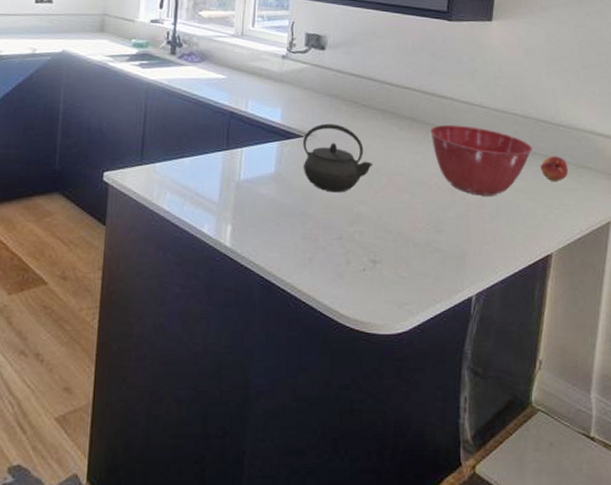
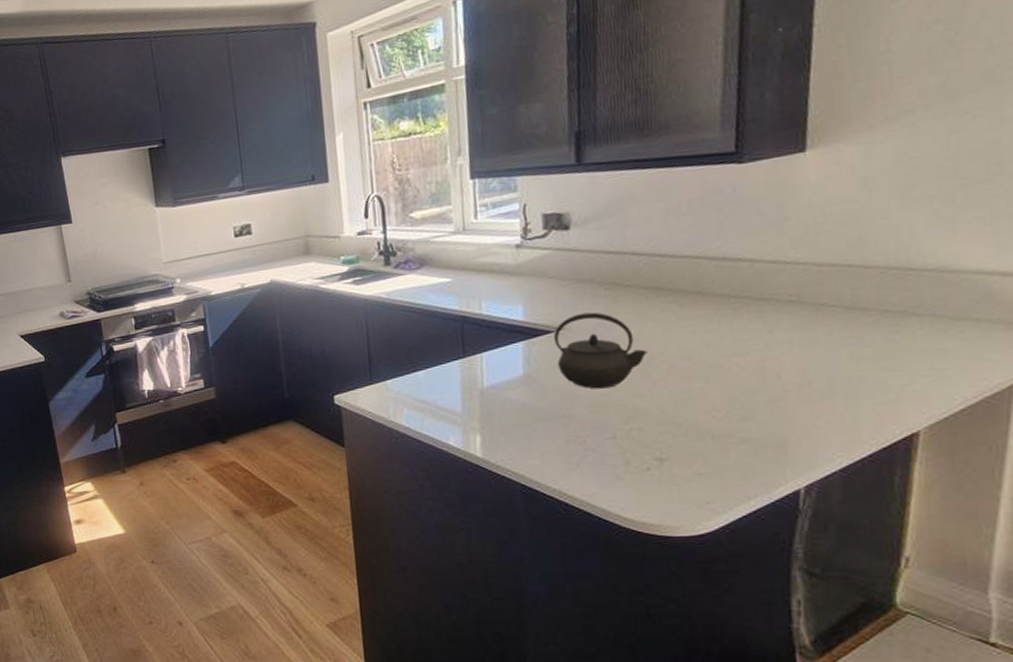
mixing bowl: present [430,124,533,196] -> none [724,289,881,373]
fruit: present [540,156,568,181] -> none [894,310,941,343]

